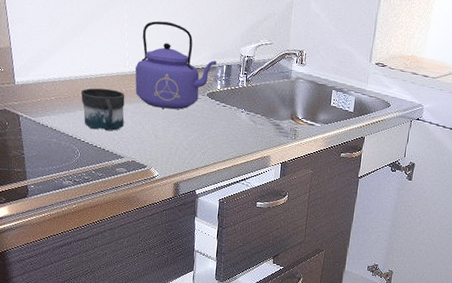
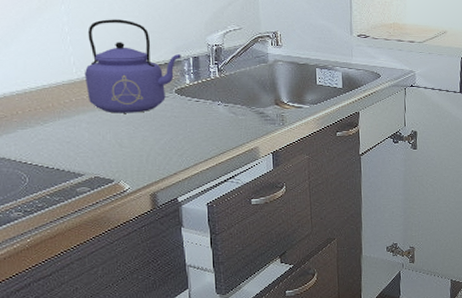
mug: present [81,88,125,131] -> none [21,100,79,149]

